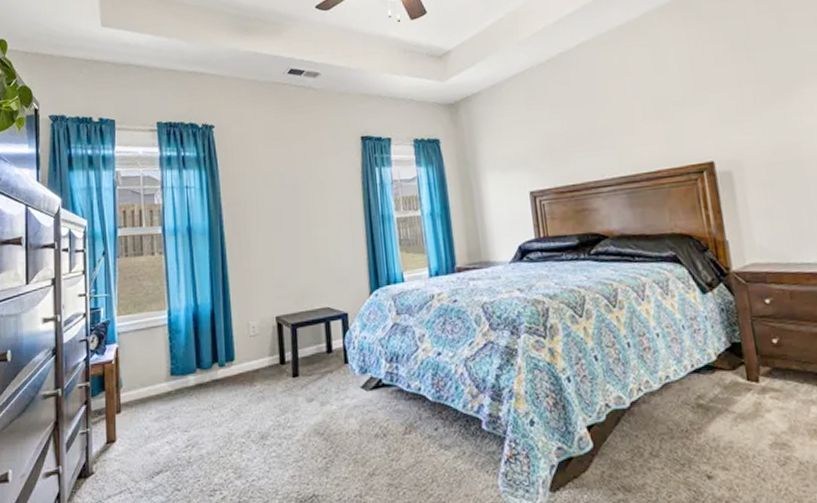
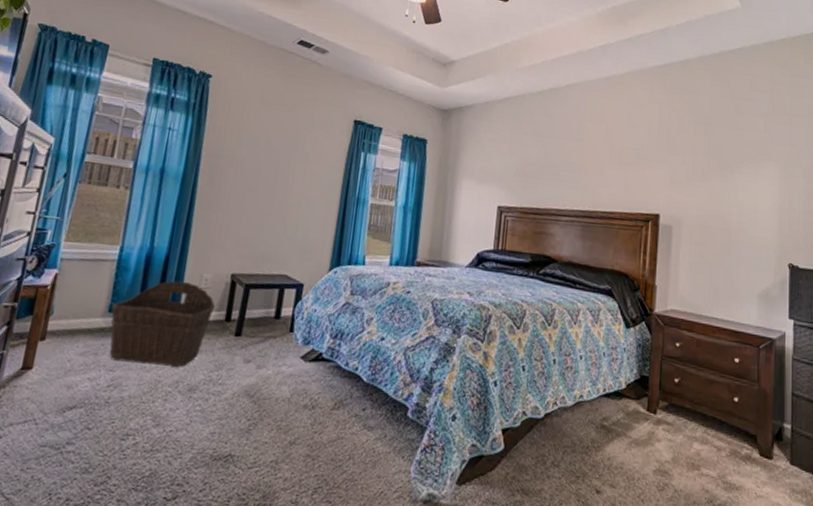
wicker basket: none [173,332,268,420] -> present [109,280,215,367]

